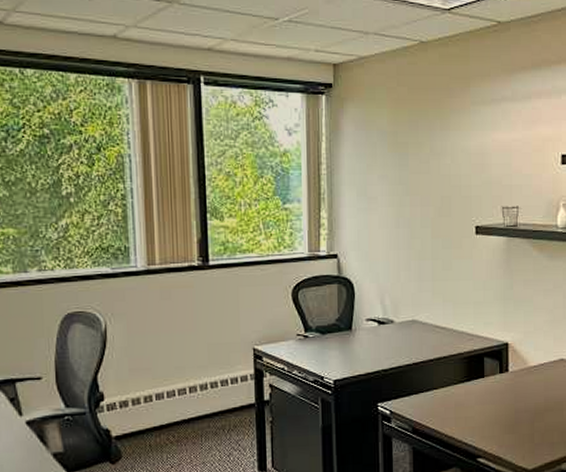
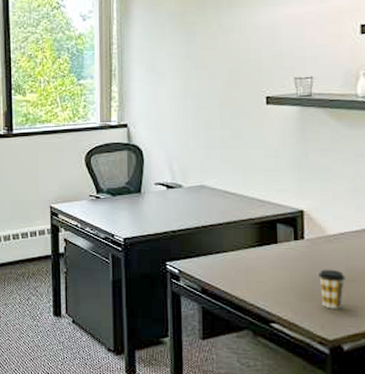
coffee cup: none [521,400,544,440] -> present [319,269,346,309]

